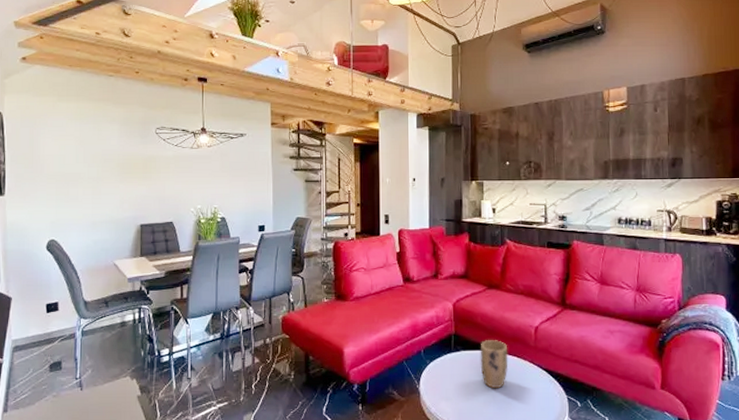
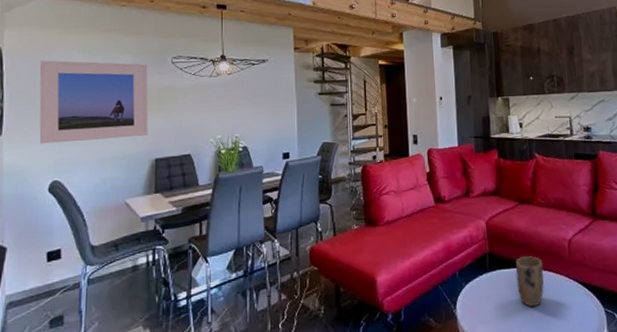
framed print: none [36,126,134,205] -> present [39,60,149,144]

